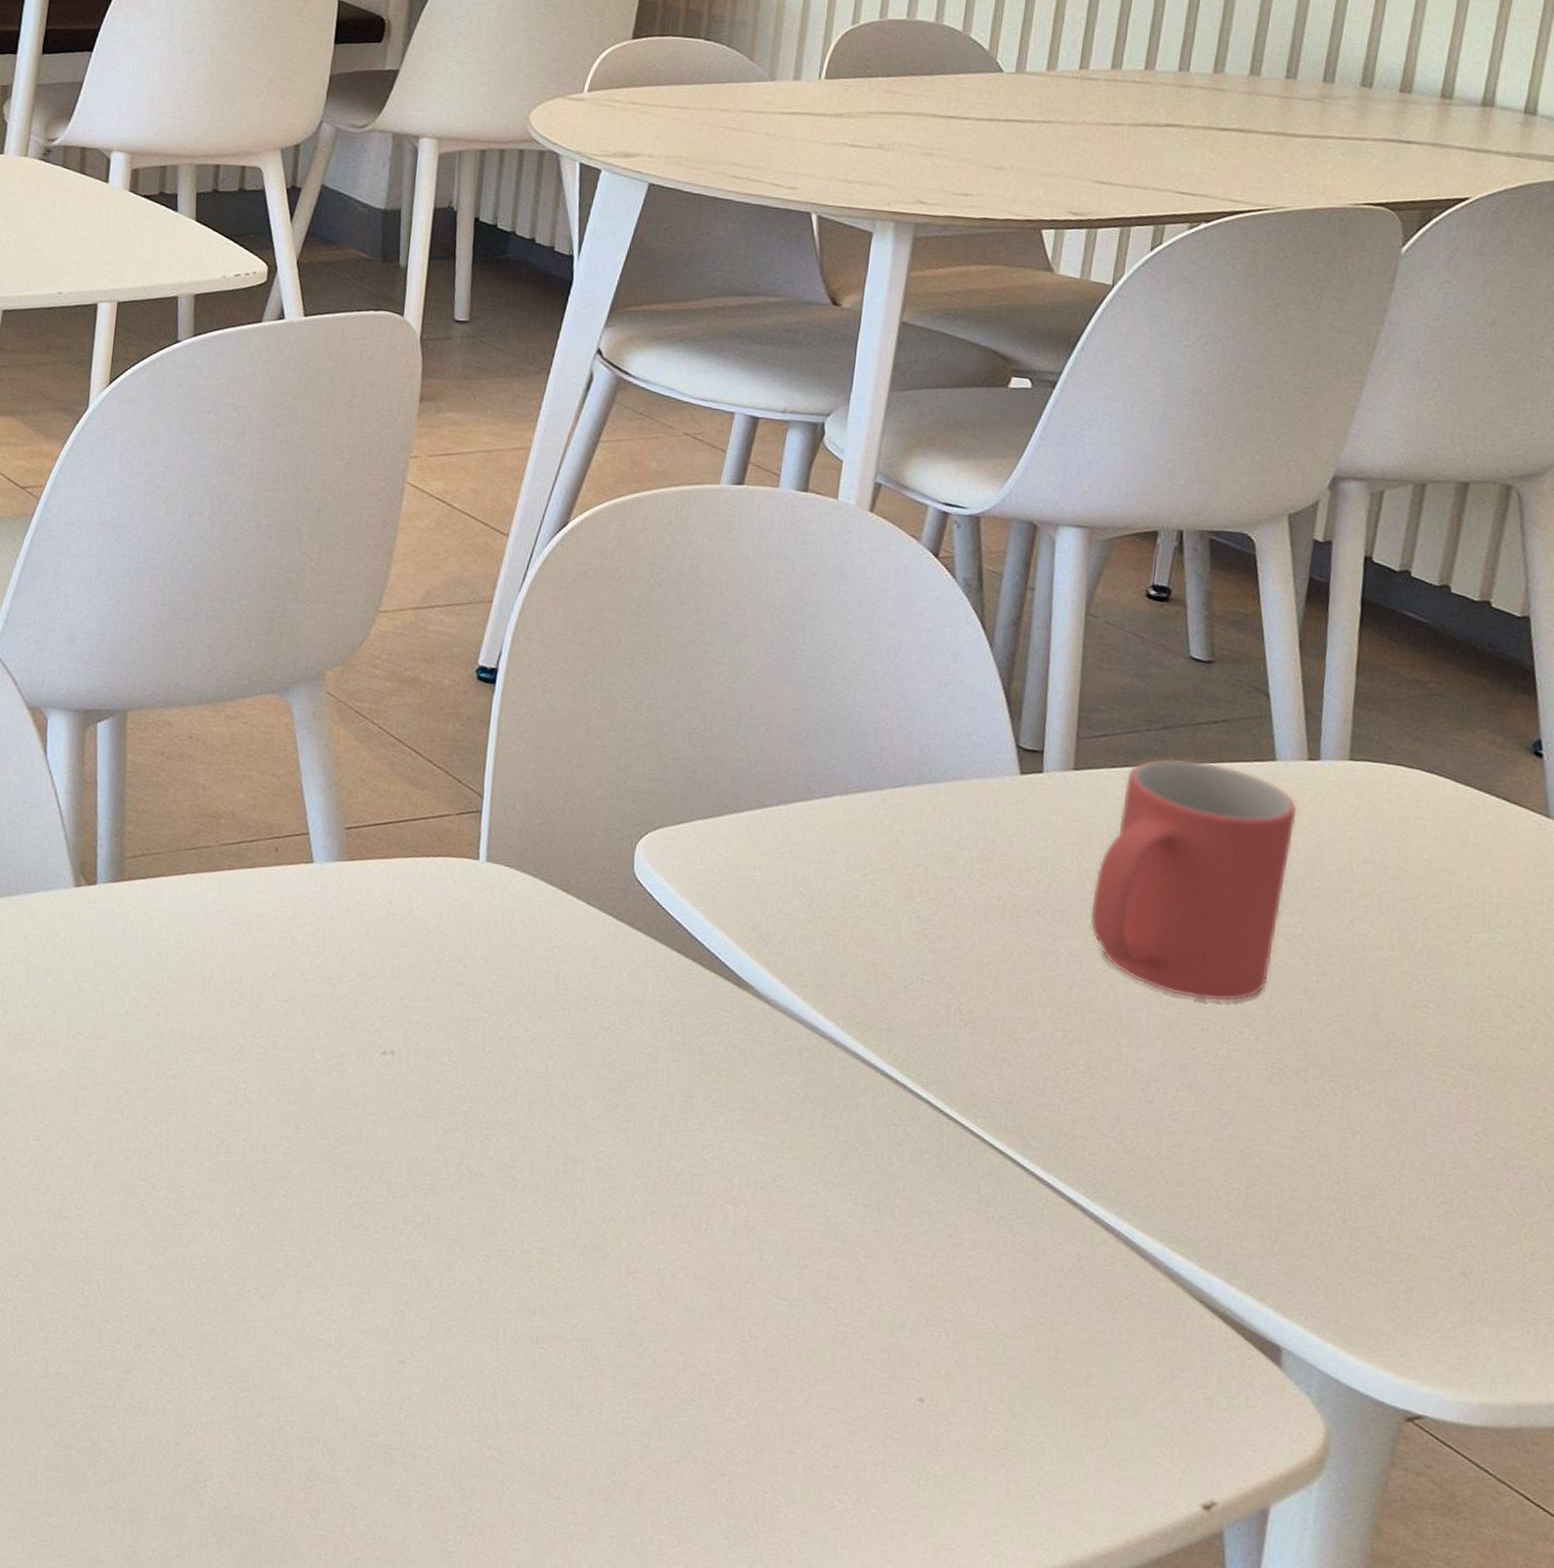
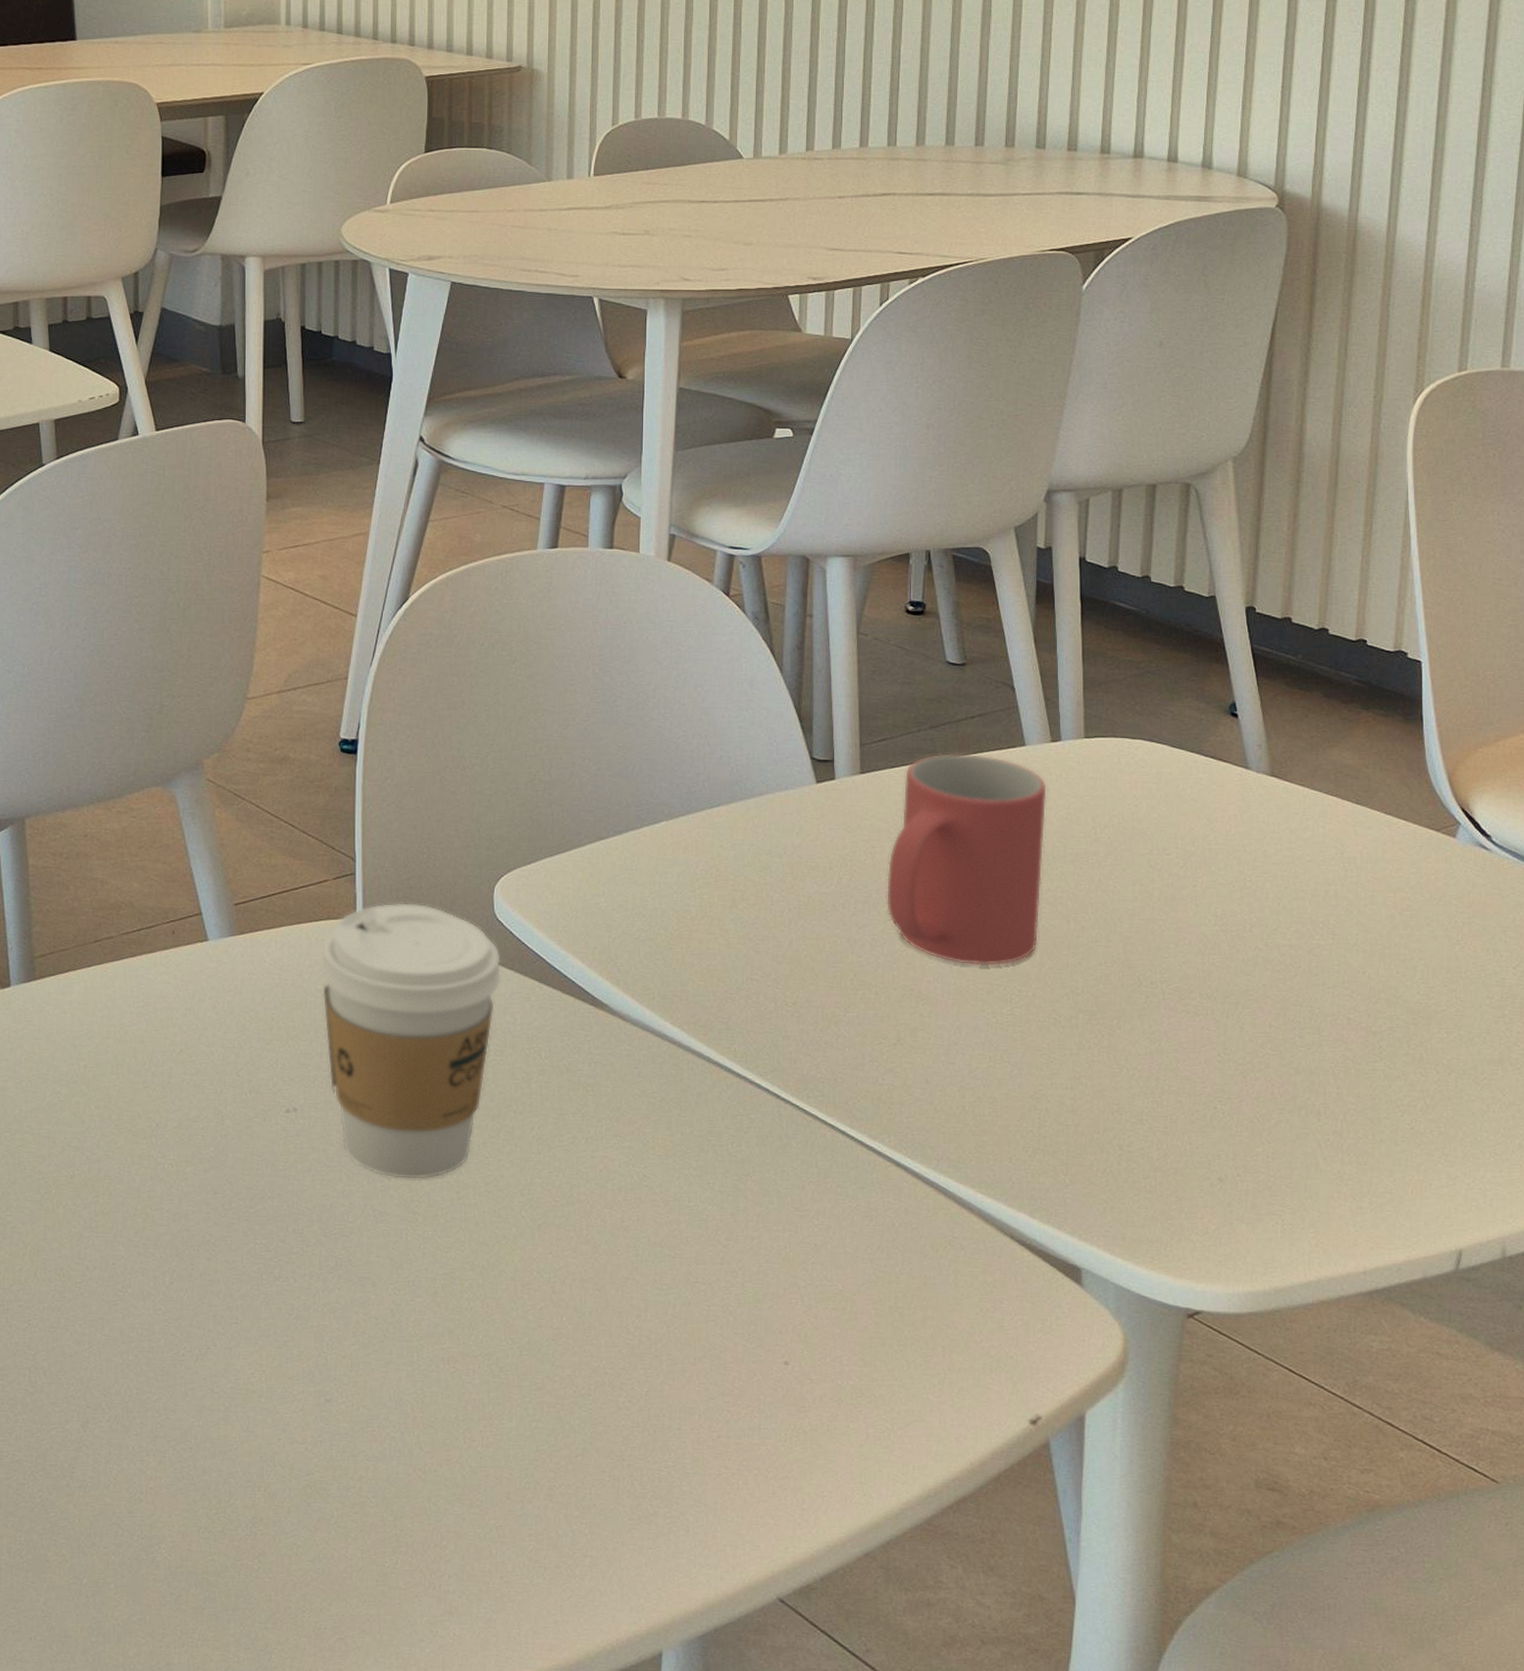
coffee cup: none [432,846,637,1146] -> present [319,903,502,1180]

